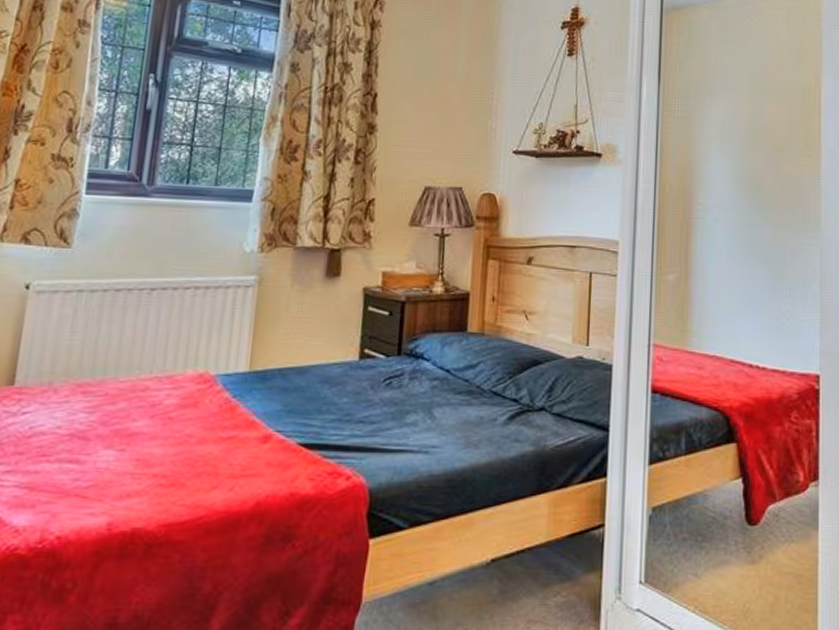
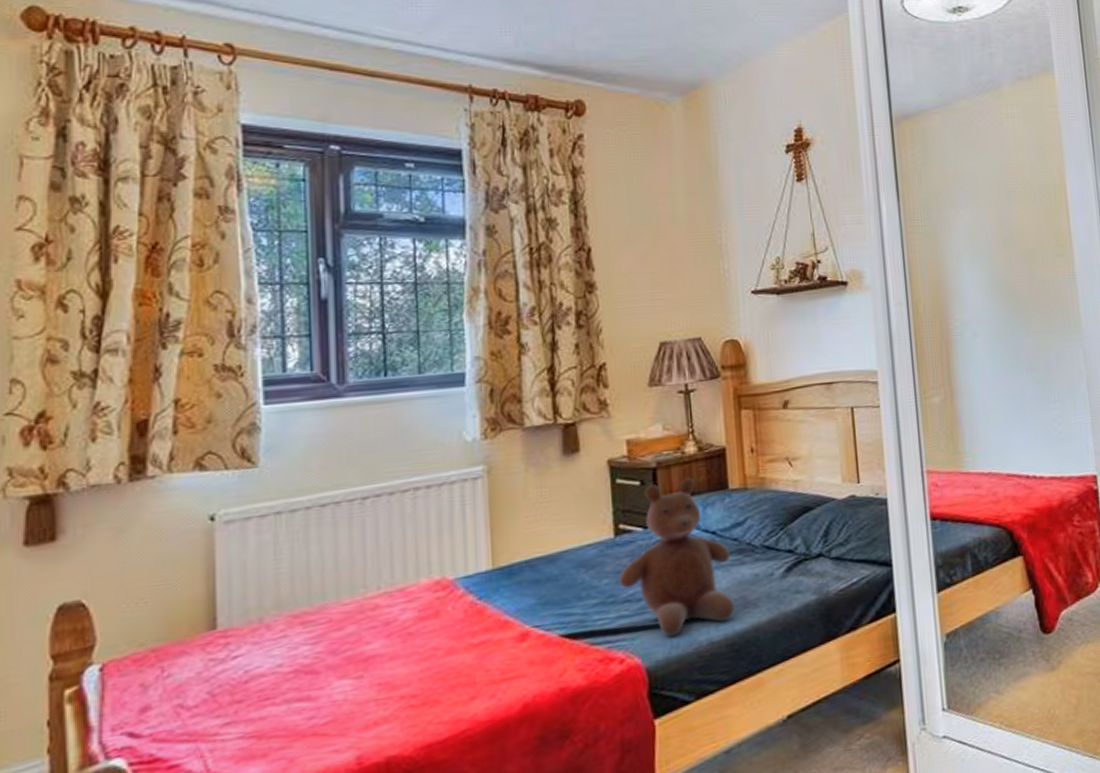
teddy bear: none [357,315,460,462] -> present [619,477,735,636]

